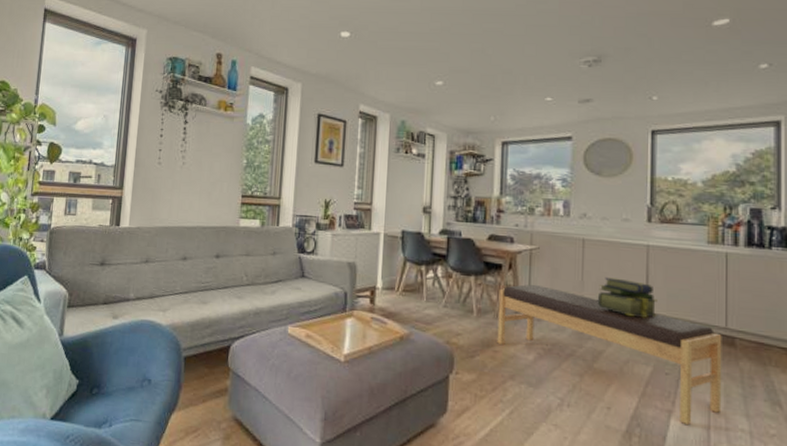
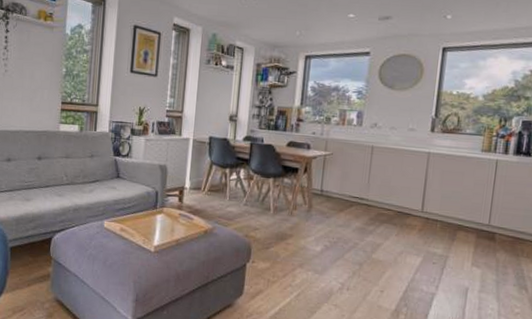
bench: present [497,284,722,426] -> none [290,186,485,306]
stack of books: present [597,277,657,318] -> none [380,180,433,216]

